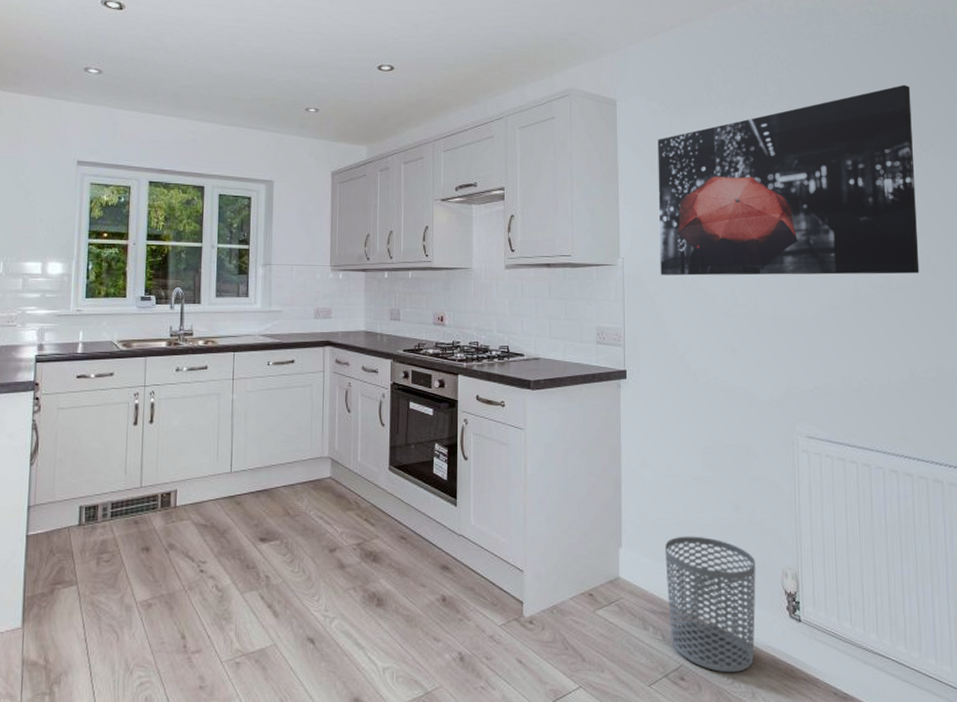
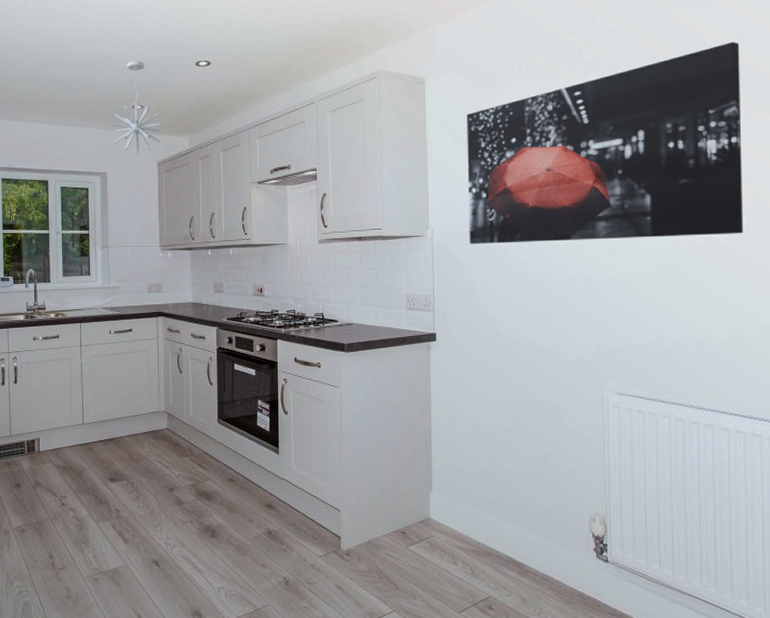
pendant light: none [282,60,337,161] -> present [112,61,161,154]
waste bin: present [665,536,756,673] -> none [474,483,563,605]

